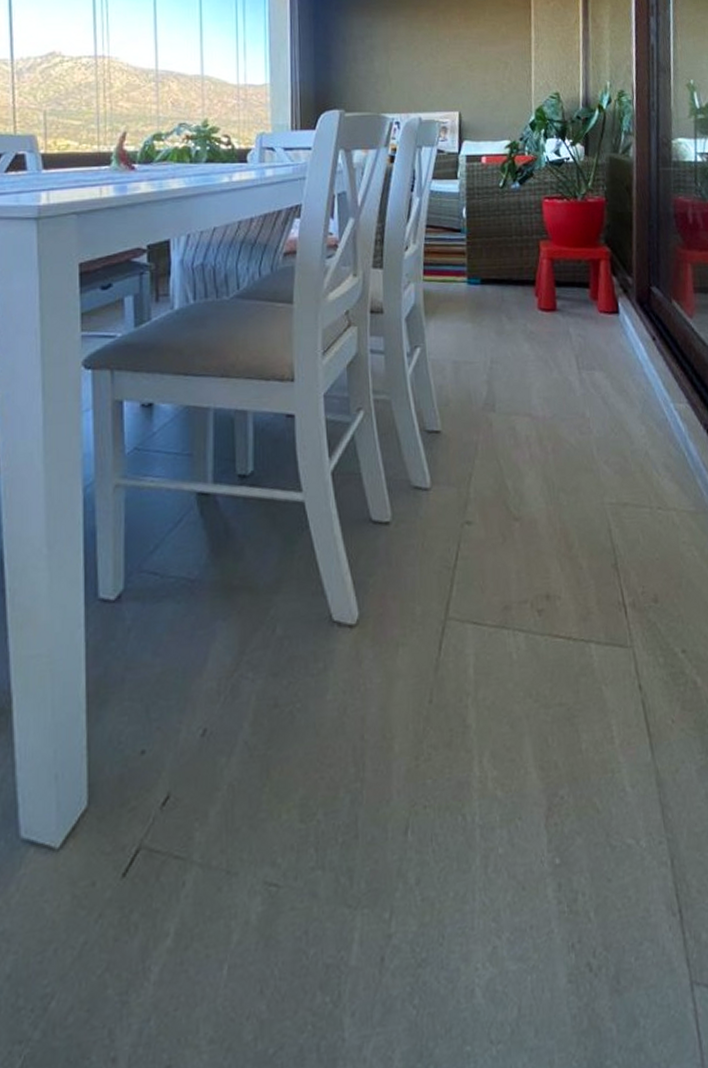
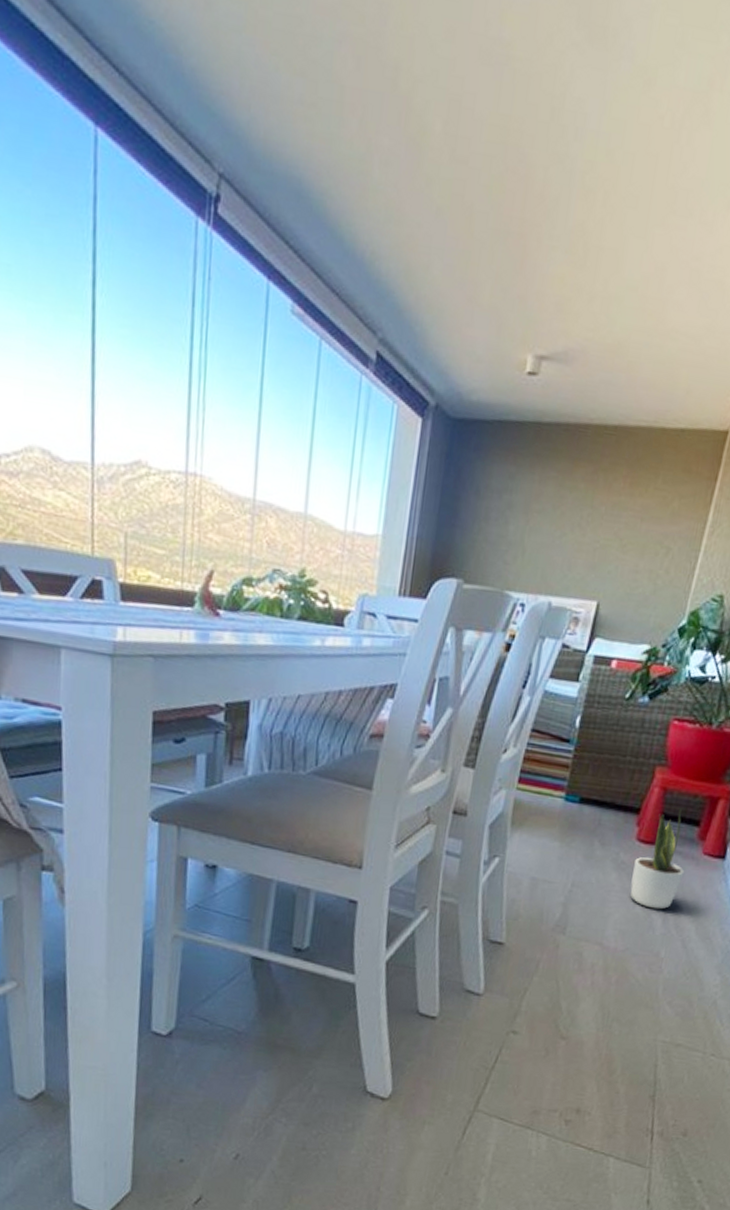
potted plant: none [542,275,588,372] -> present [630,809,685,910]

